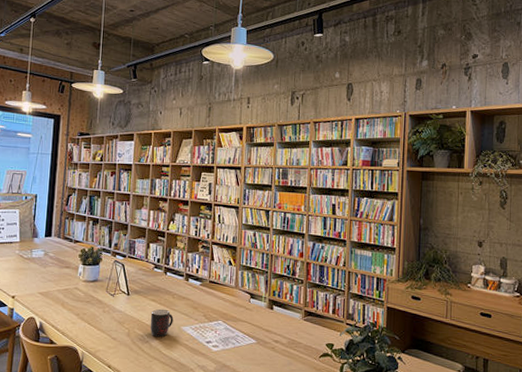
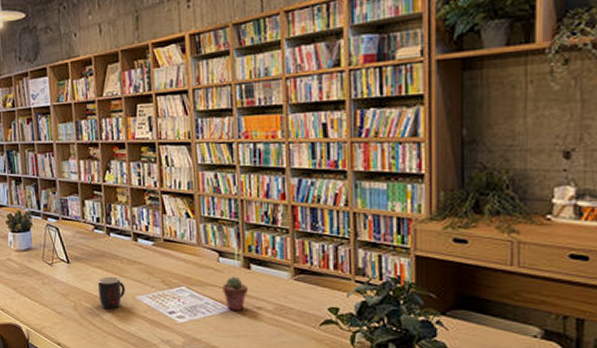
potted succulent: none [250,314,269,343] -> present [222,276,248,310]

